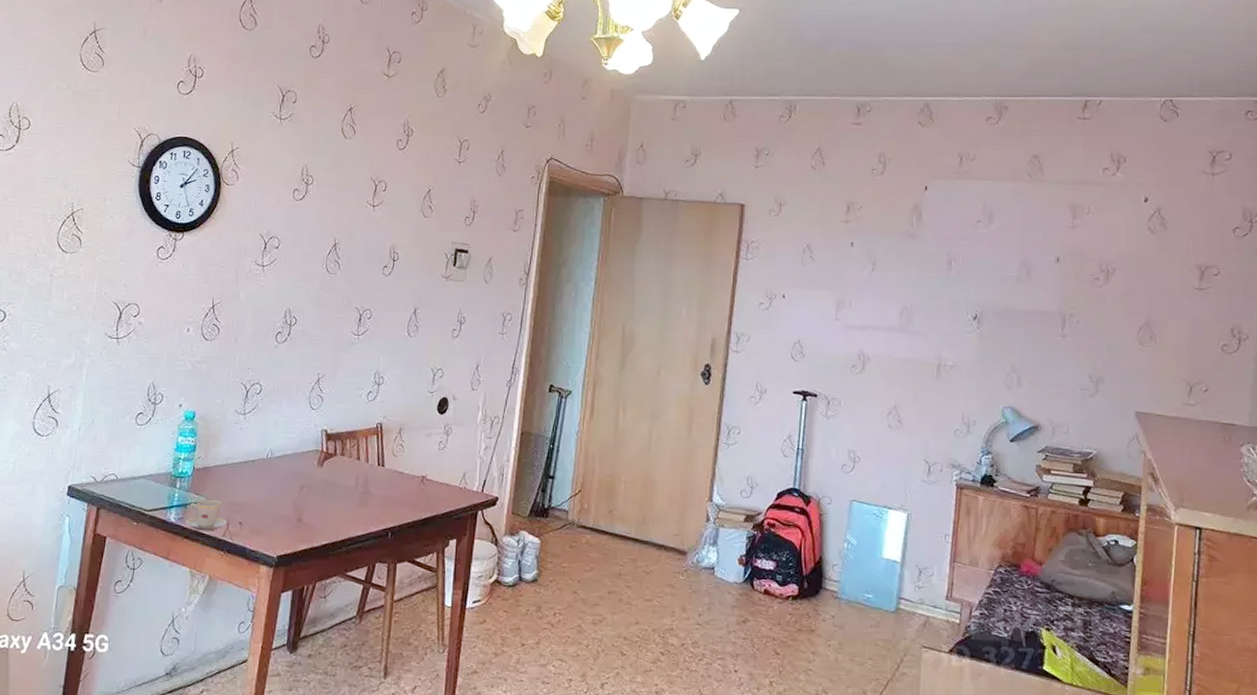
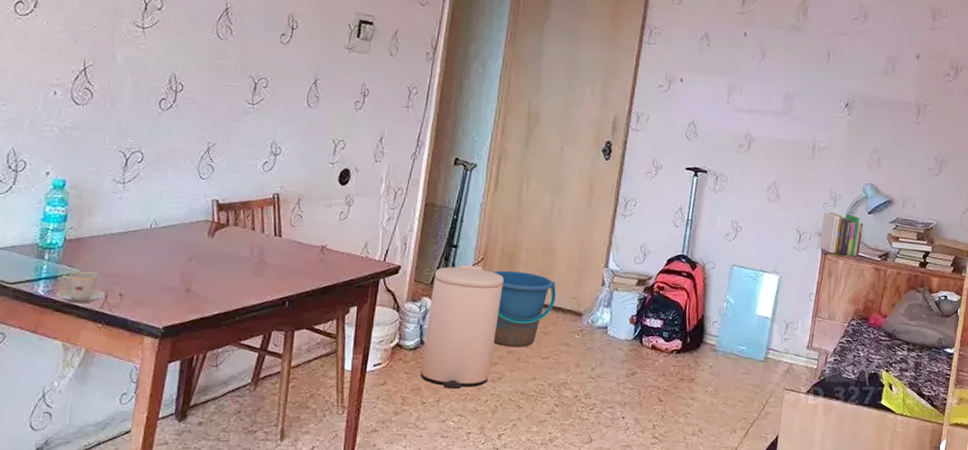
pedal bin: none [519,496,602,632] -> present [420,264,504,390]
bucket: none [591,503,657,588] -> present [493,270,556,347]
books: none [953,439,1005,492] -> present [819,212,863,257]

